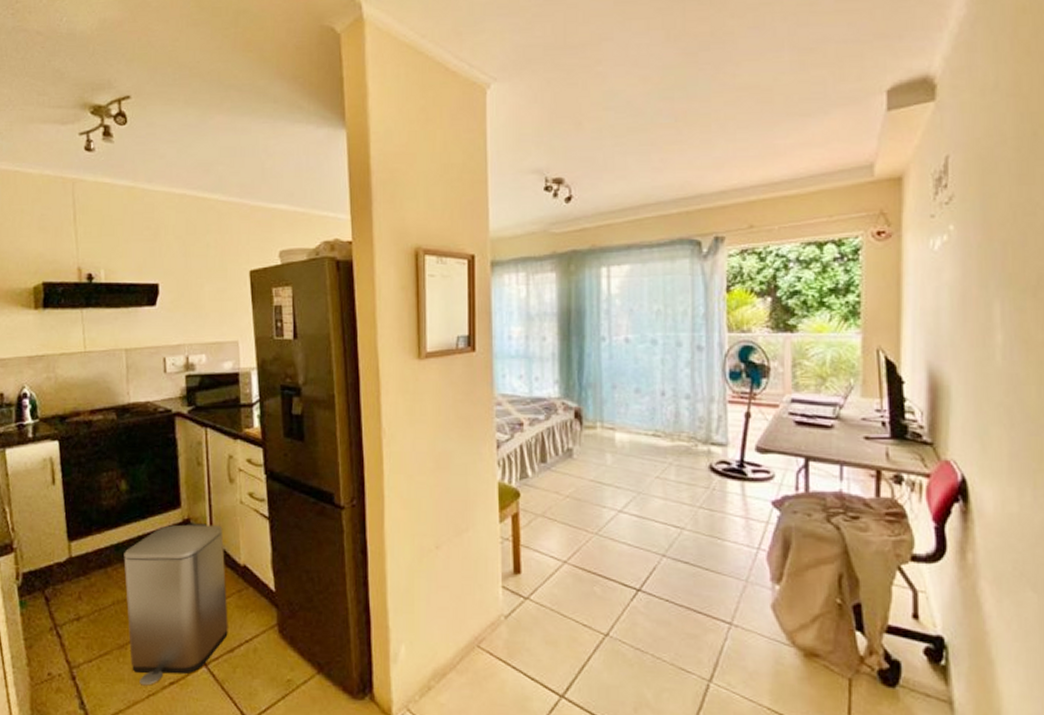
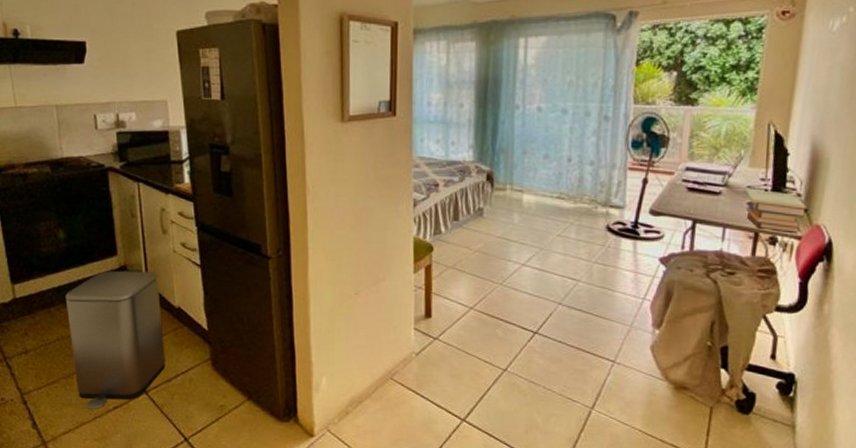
books: none [859,420,930,470] -> present [744,188,806,233]

